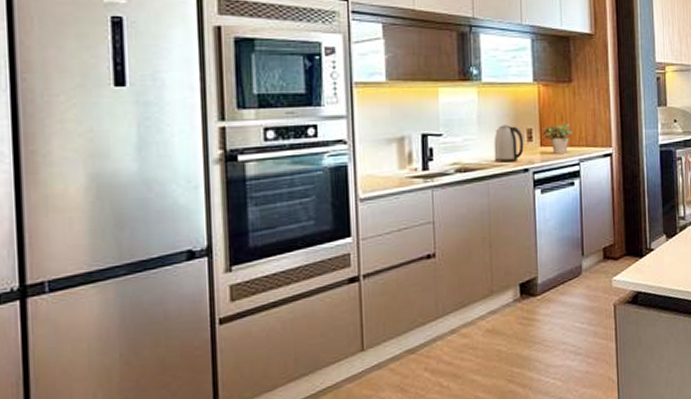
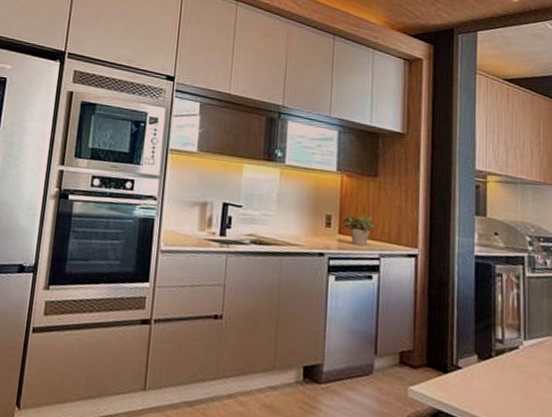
kettle: present [493,125,524,163] -> none [290,207,322,245]

